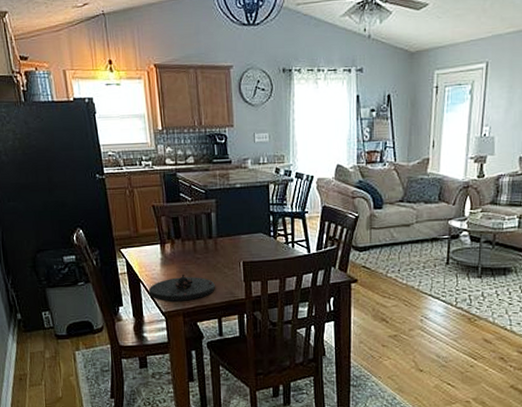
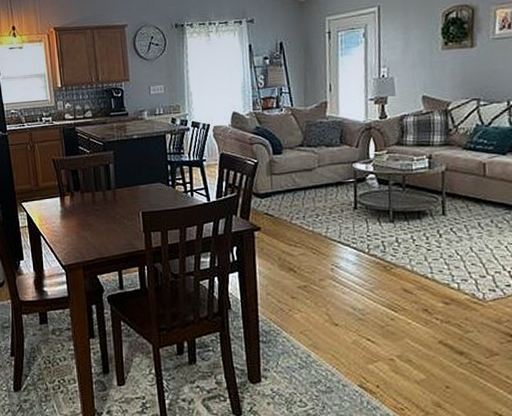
plate: present [149,275,215,302] -> none [49,227,115,254]

